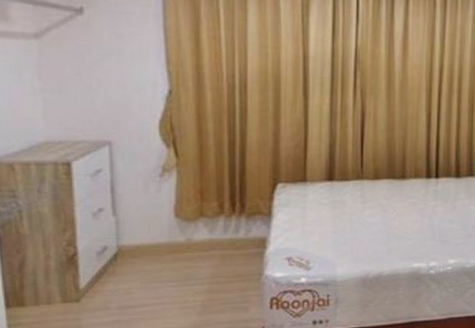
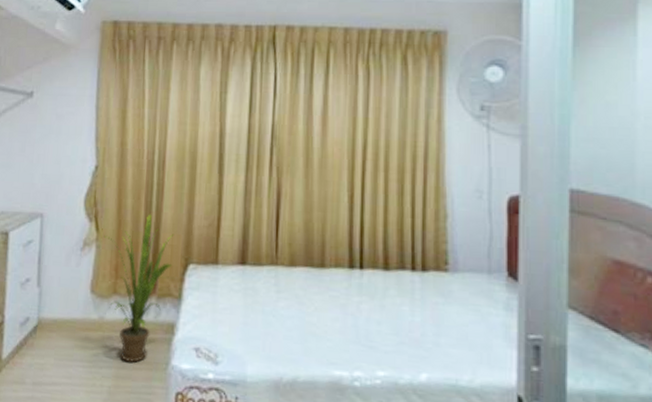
house plant: none [185,137,261,277] -> present [104,214,174,363]

